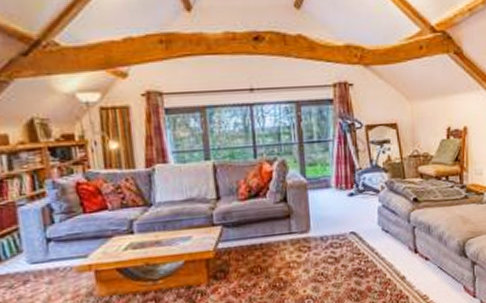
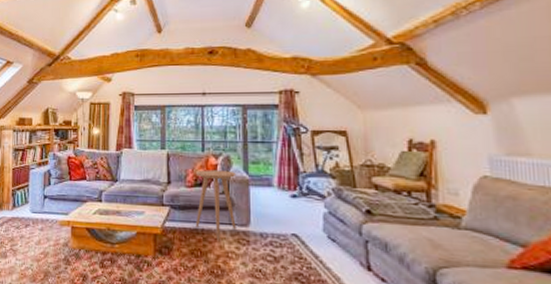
side table: none [248,176,296,252] -> present [195,170,237,240]

